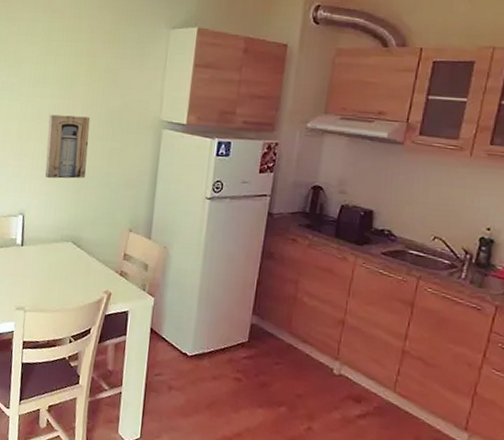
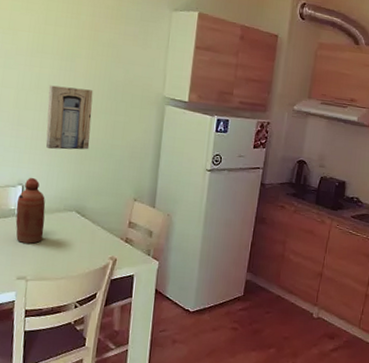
bottle: none [16,206,44,274] -> present [15,177,46,244]

